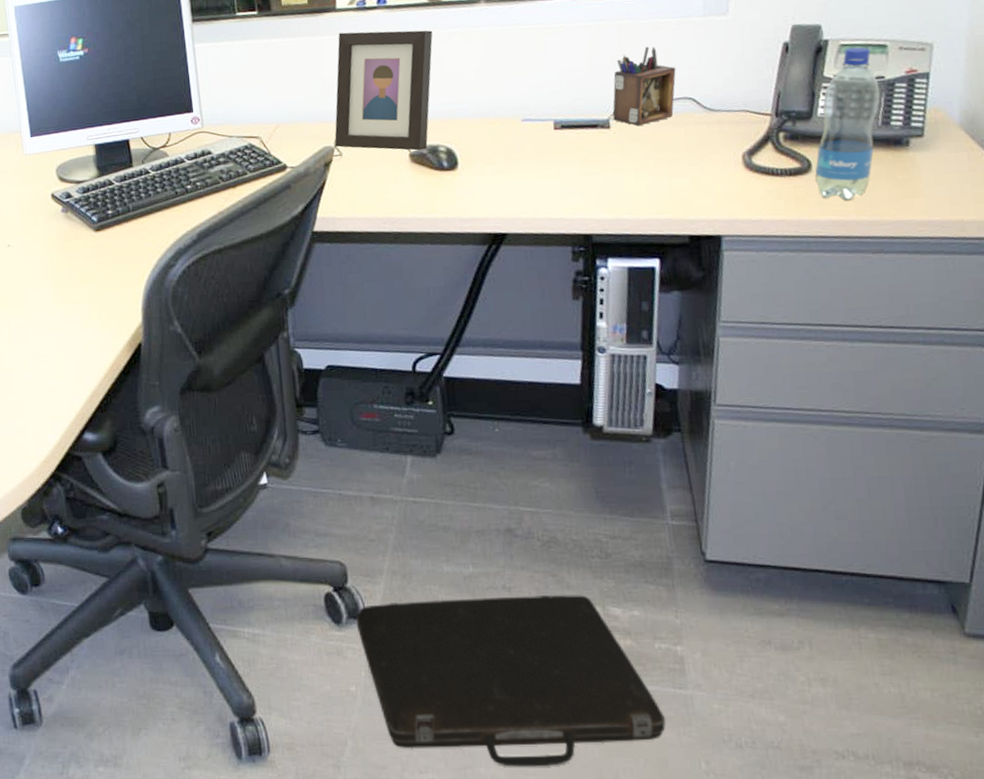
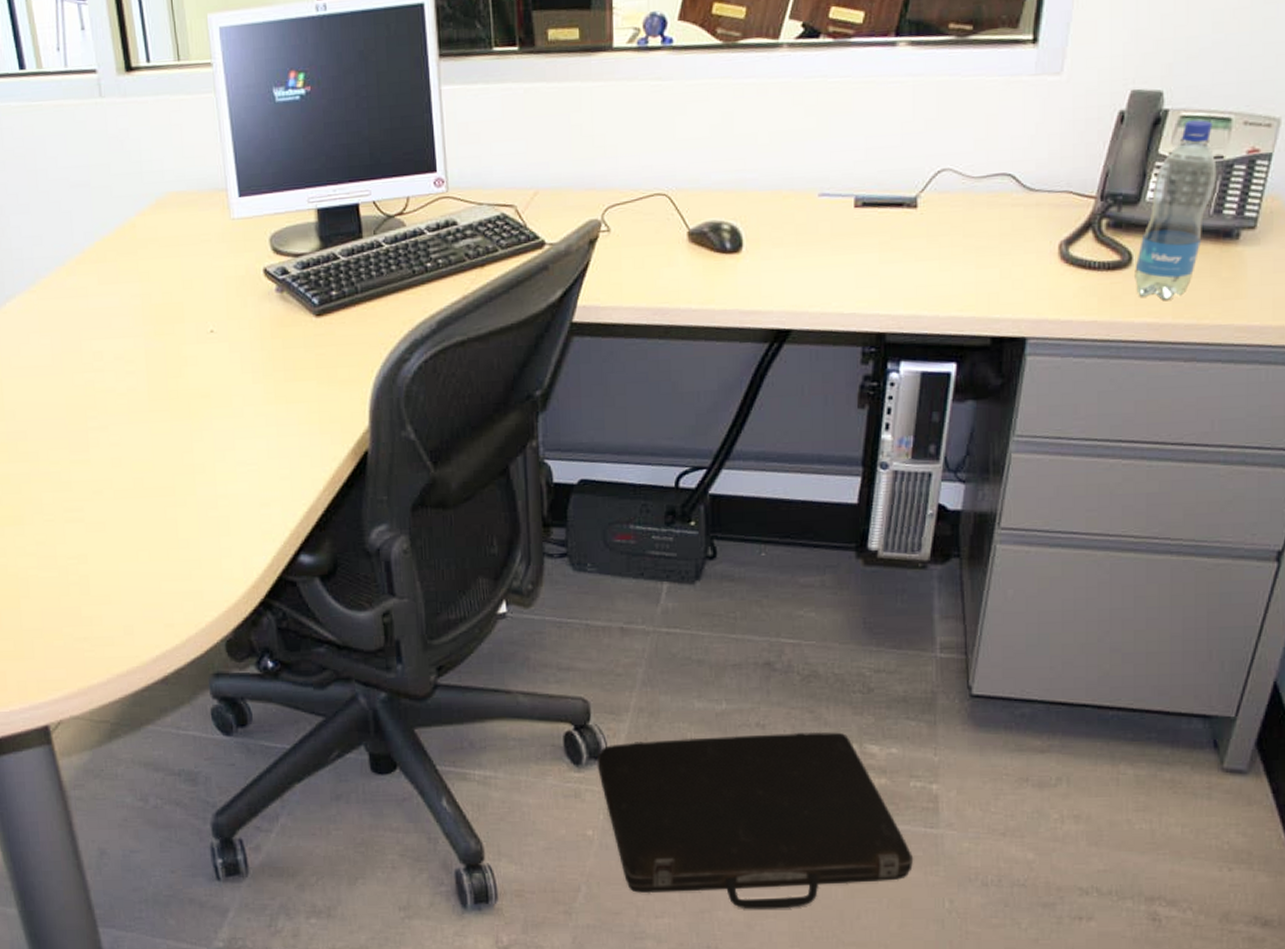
picture frame: present [334,30,433,151] -> none [601,77,725,228]
desk organizer: present [612,46,676,126] -> none [921,110,997,205]

